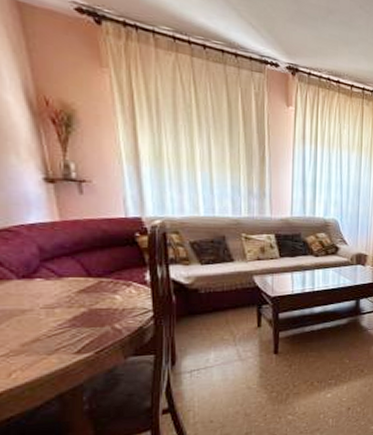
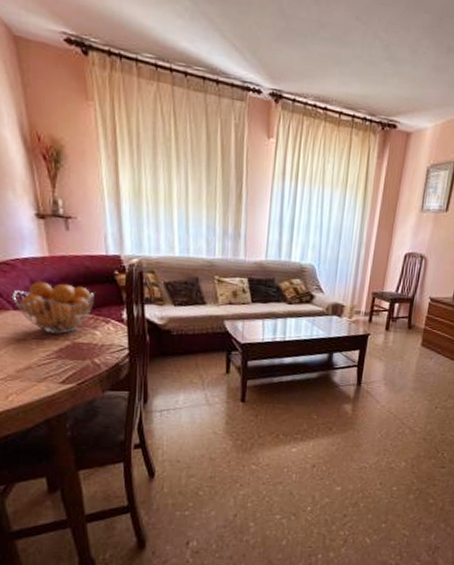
fruit basket: none [16,247,113,301] -> present [13,281,94,334]

